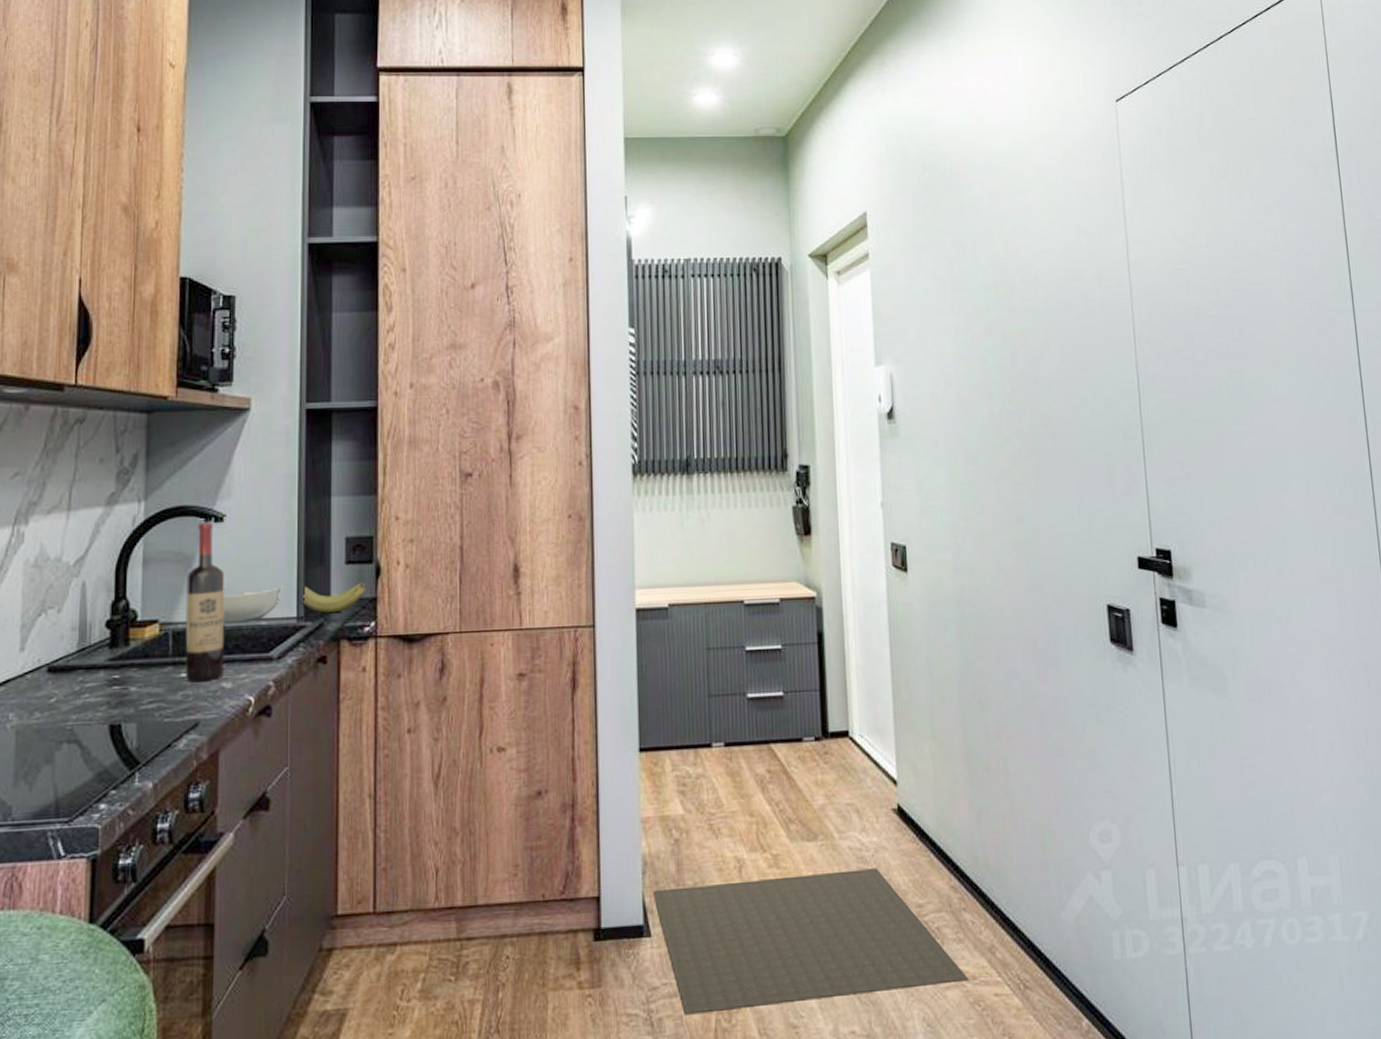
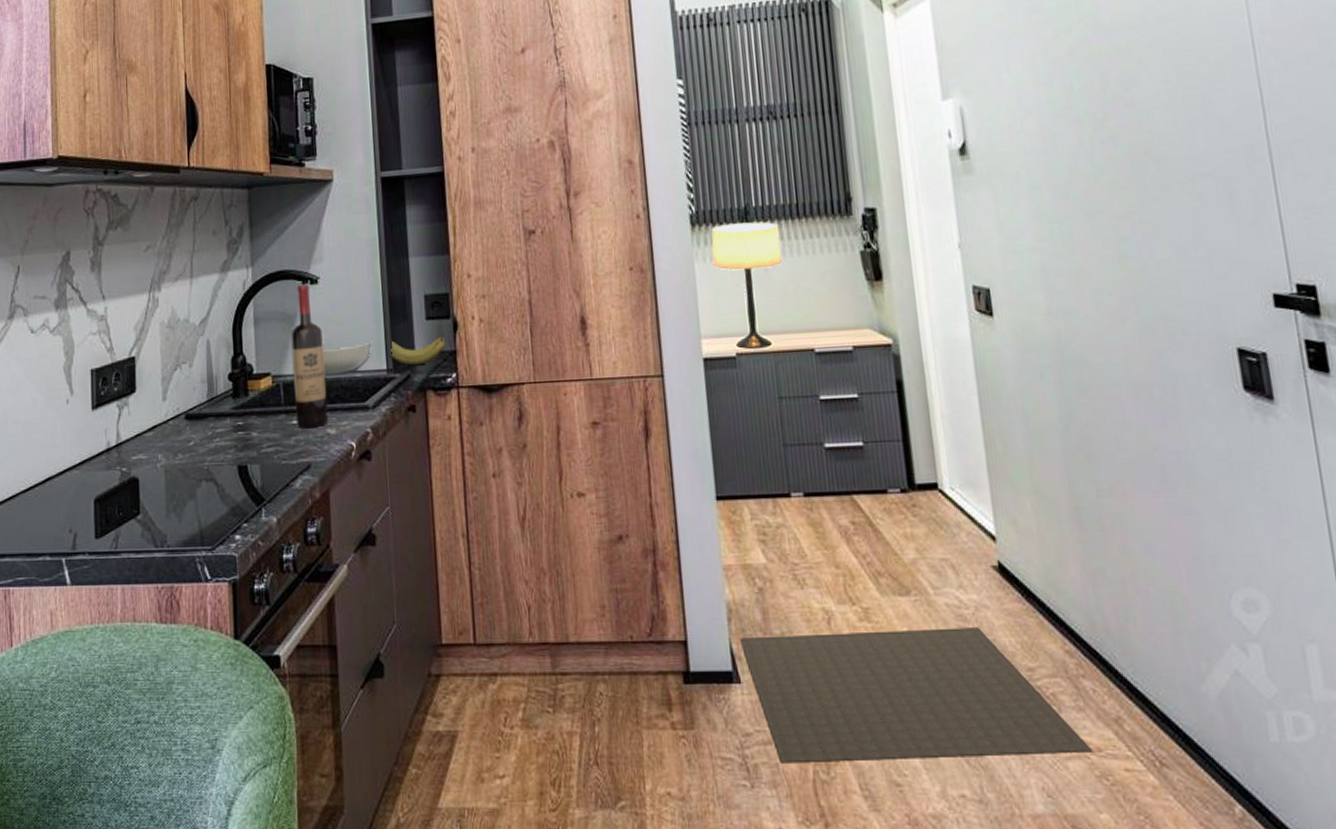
table lamp: none [652,474,718,601] -> present [711,222,782,350]

